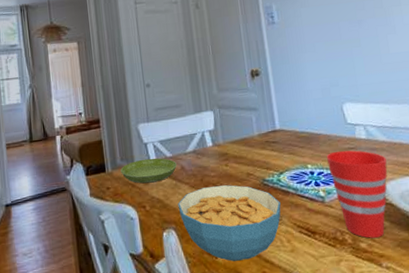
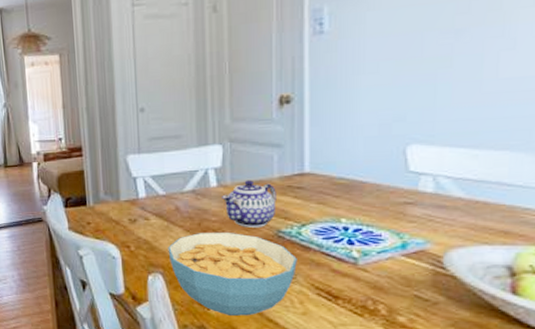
saucer: present [120,158,177,184] -> none [104,195,170,222]
teapot: none [217,138,259,179] -> present [222,180,277,227]
cup: present [327,150,388,239] -> none [370,205,458,313]

